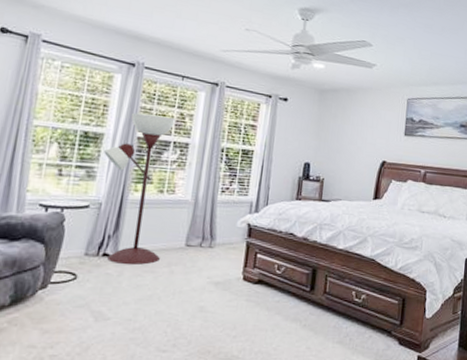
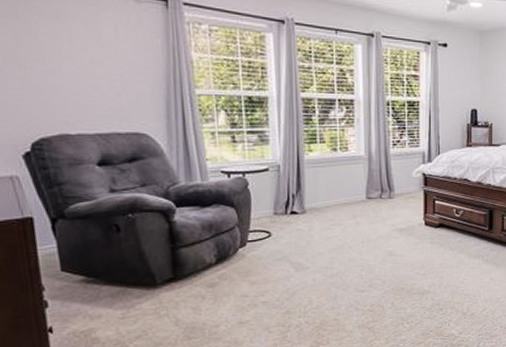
floor lamp: present [104,112,175,266] -> none [271,73,344,220]

